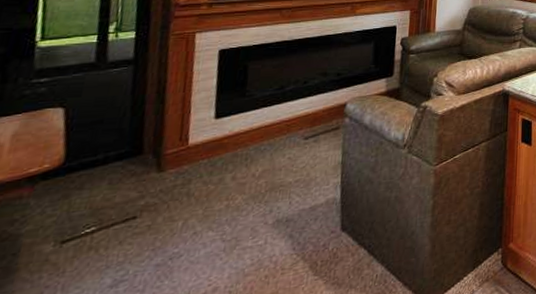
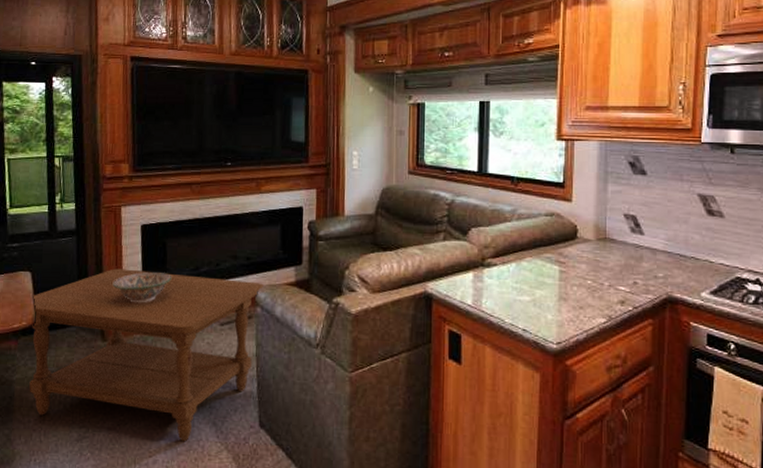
coffee table: none [44,94,353,268] -> present [29,268,263,442]
decorative bowl: none [177,95,251,128] -> present [112,272,171,303]

